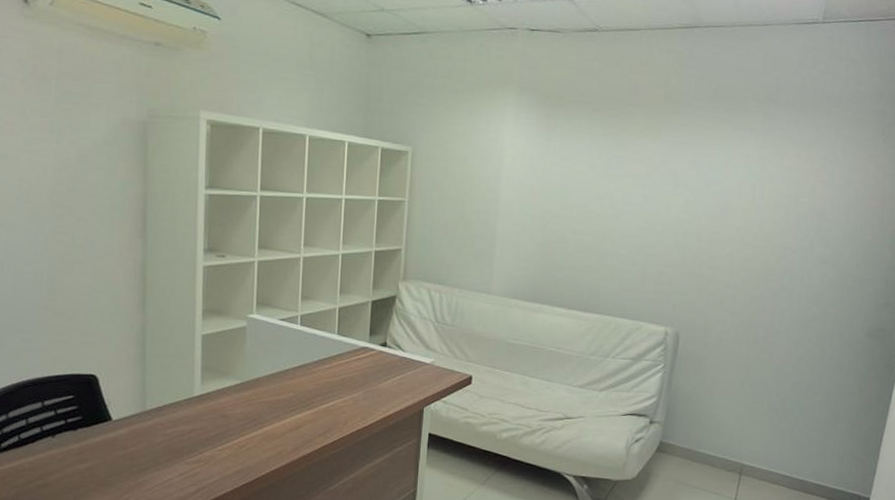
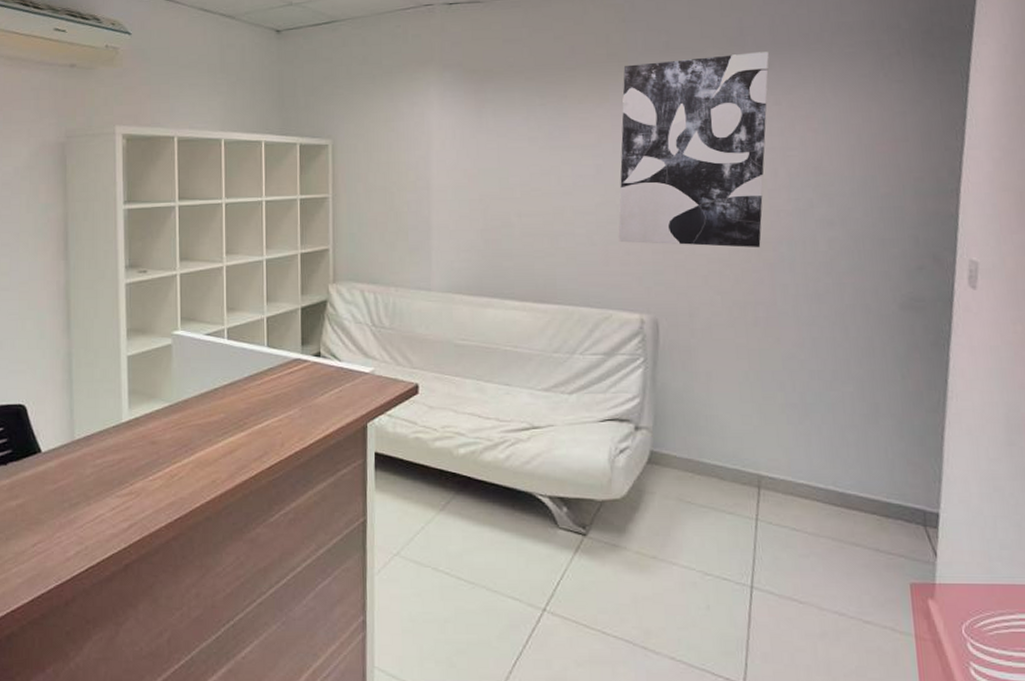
wall art: none [655,107,797,279] -> present [618,52,769,248]

